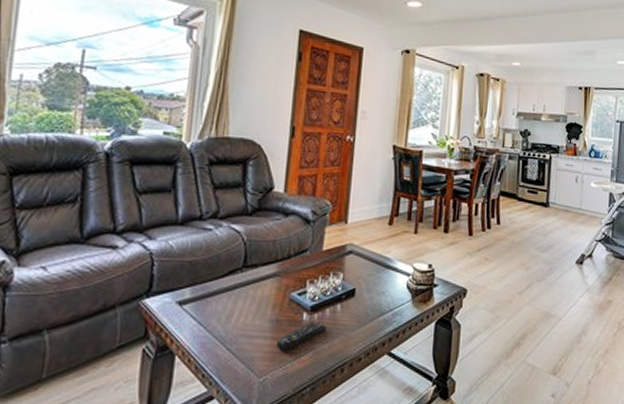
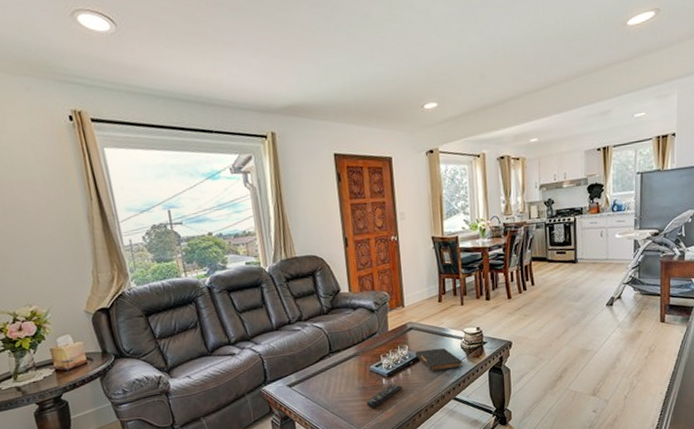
book: none [349,282,407,313] -> present [415,348,463,372]

